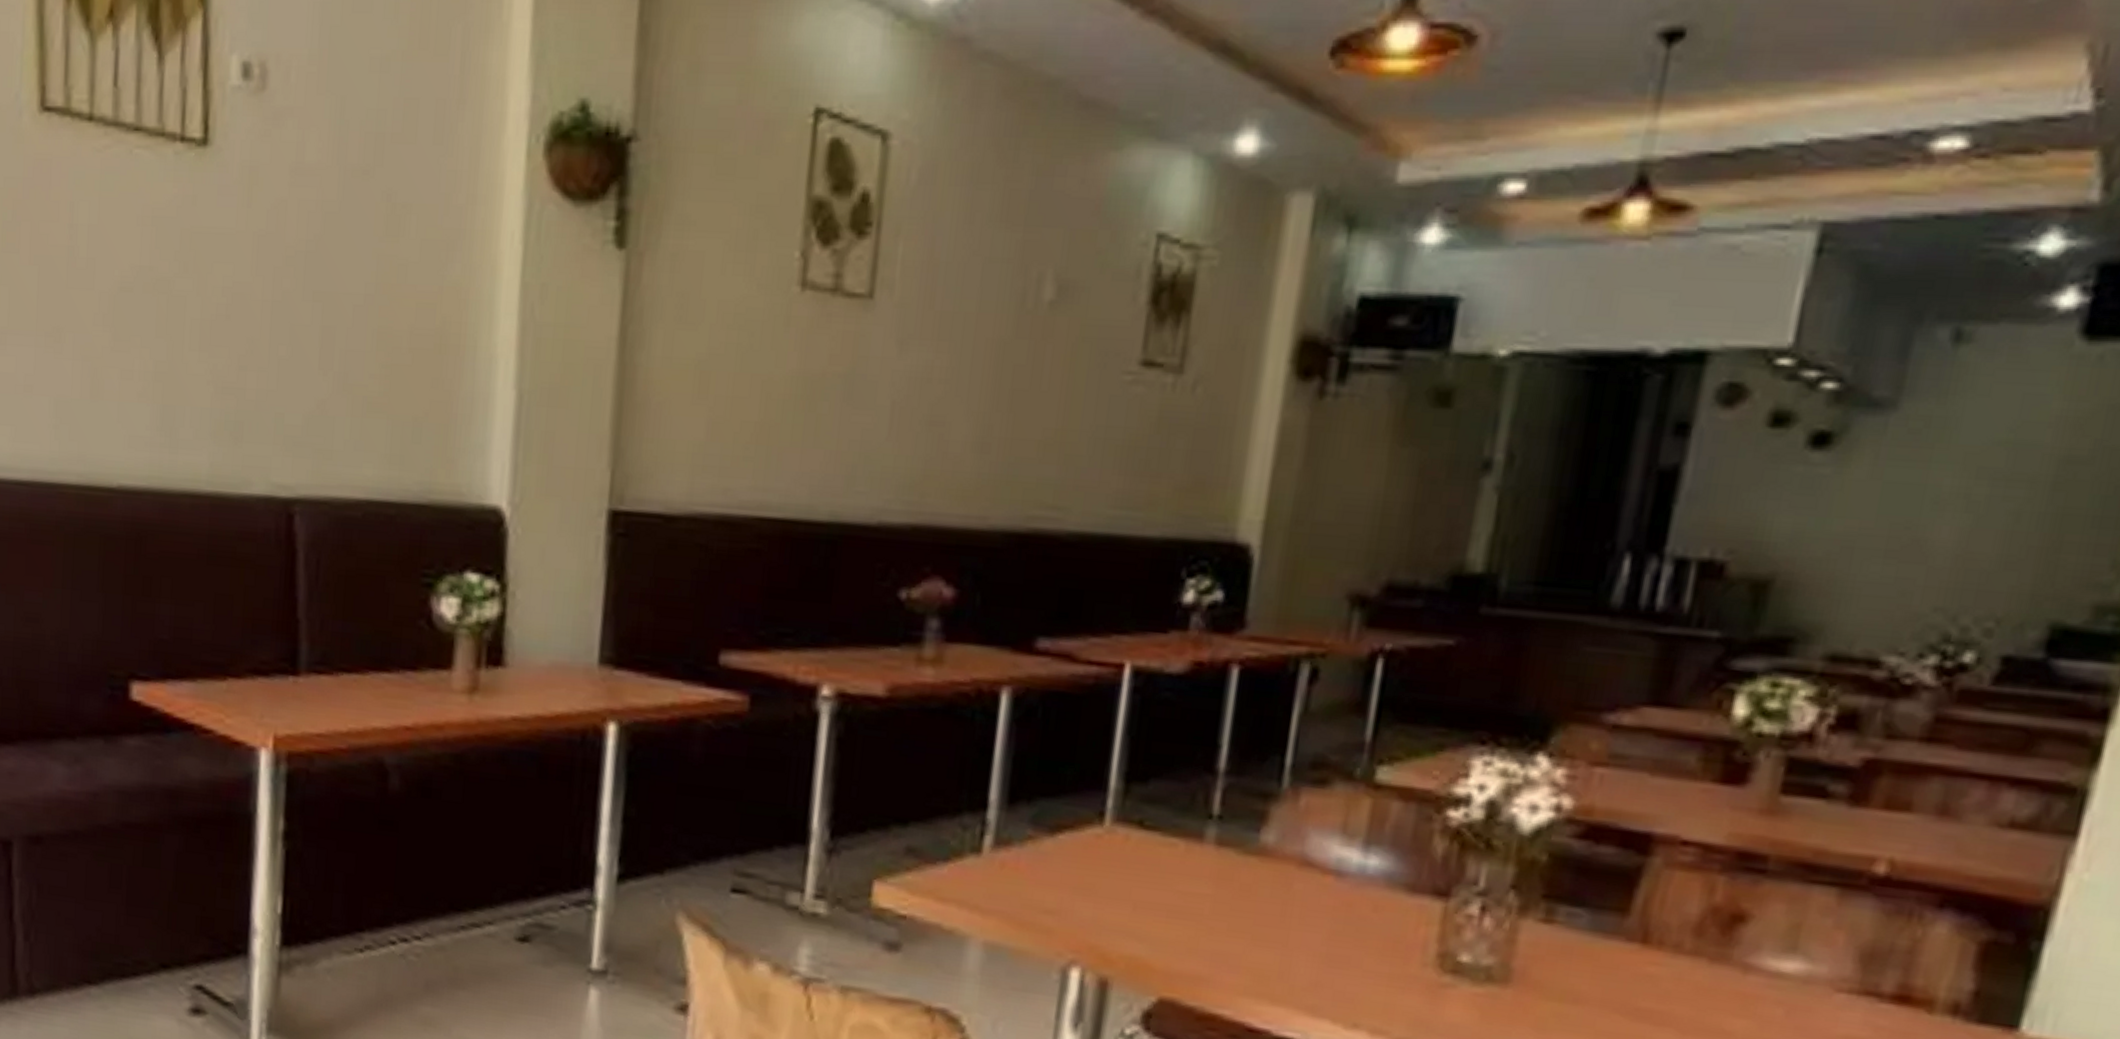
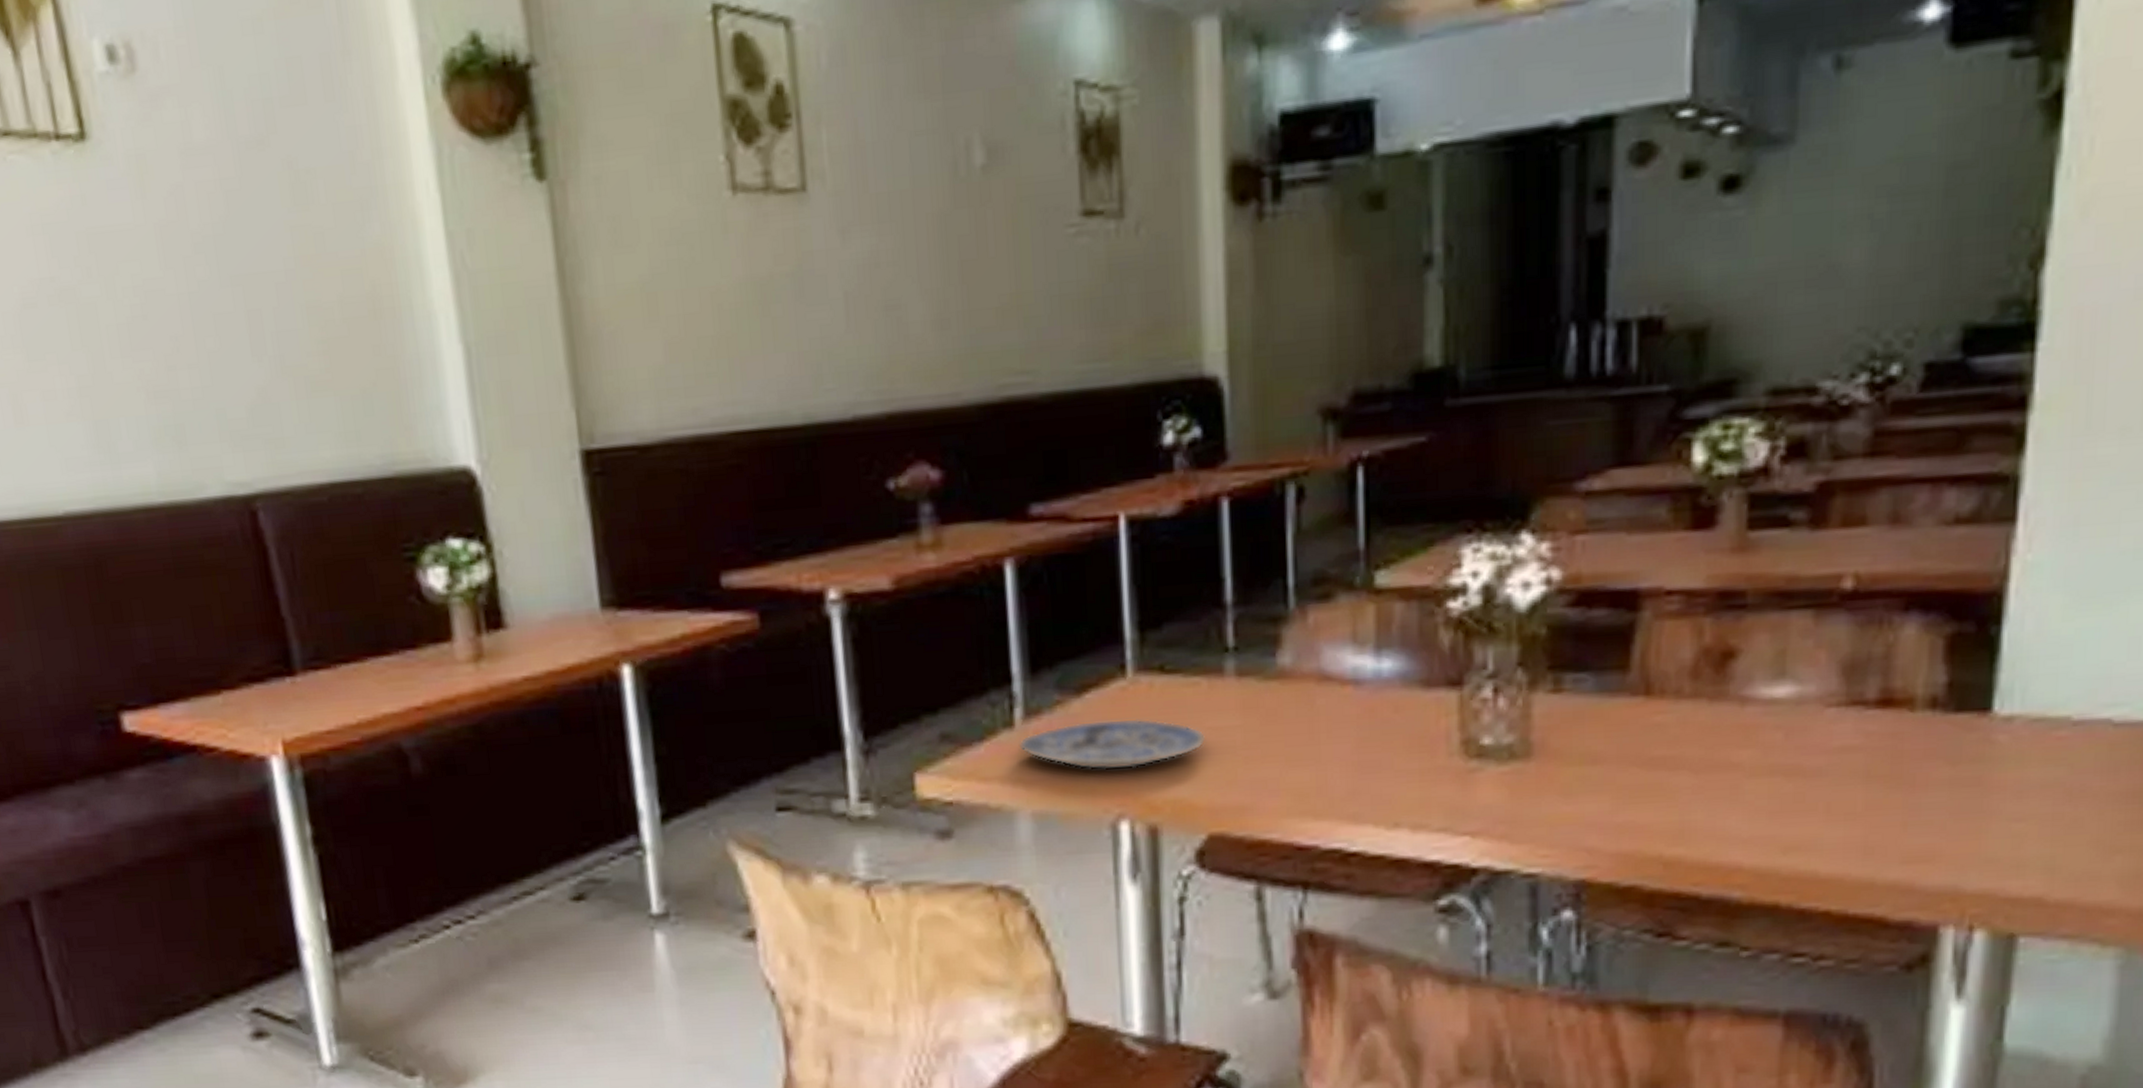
plate: none [982,861,1174,918] -> present [1018,718,1206,770]

